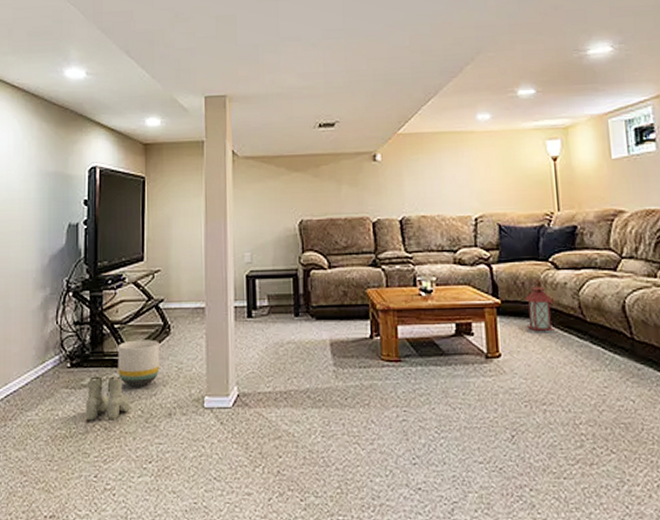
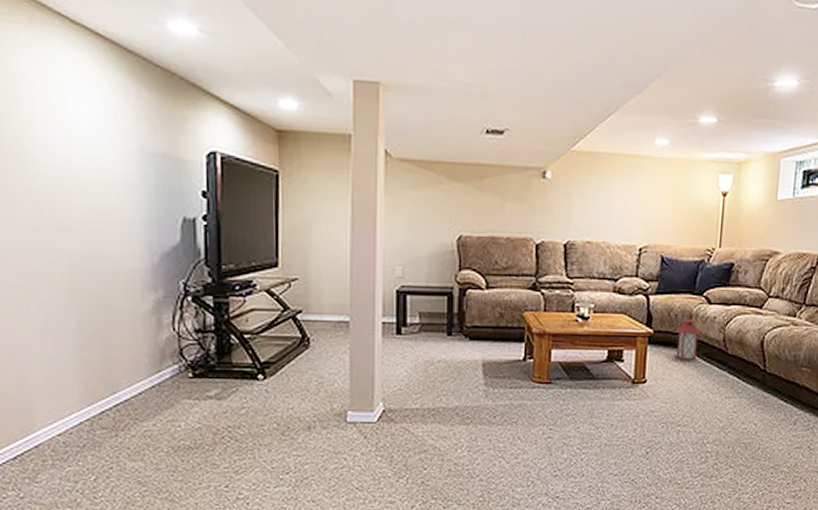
boots: present [85,376,130,421] -> none [212,388,264,433]
planter: present [118,339,160,387] -> none [248,352,298,400]

